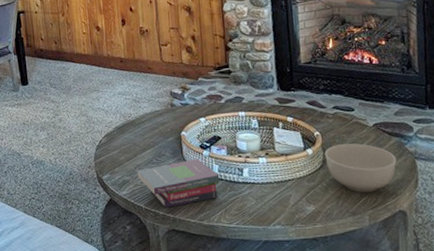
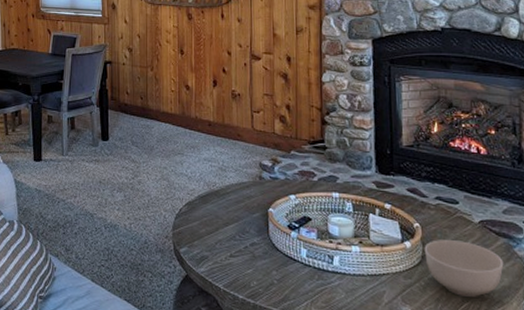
books: present [137,159,220,208] -> none [217,240,308,292]

